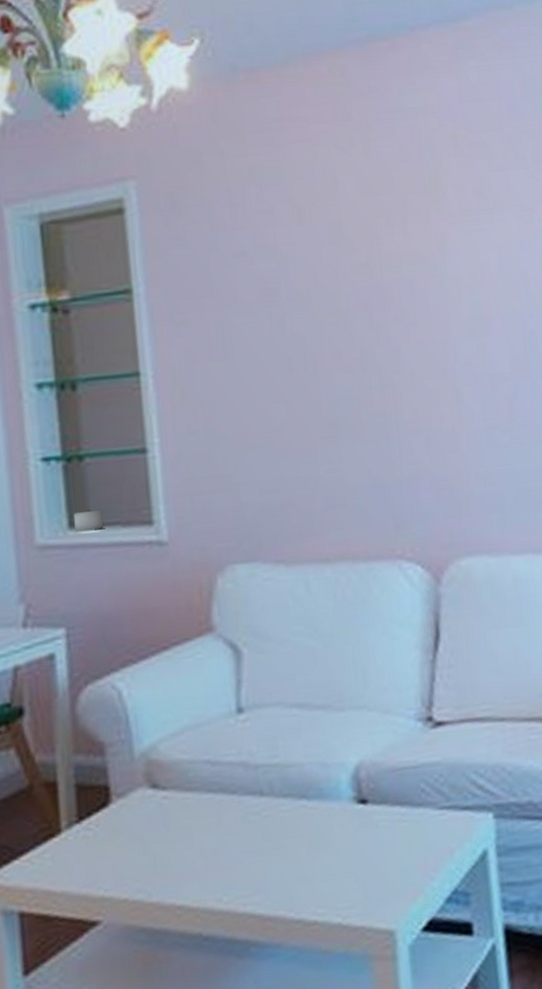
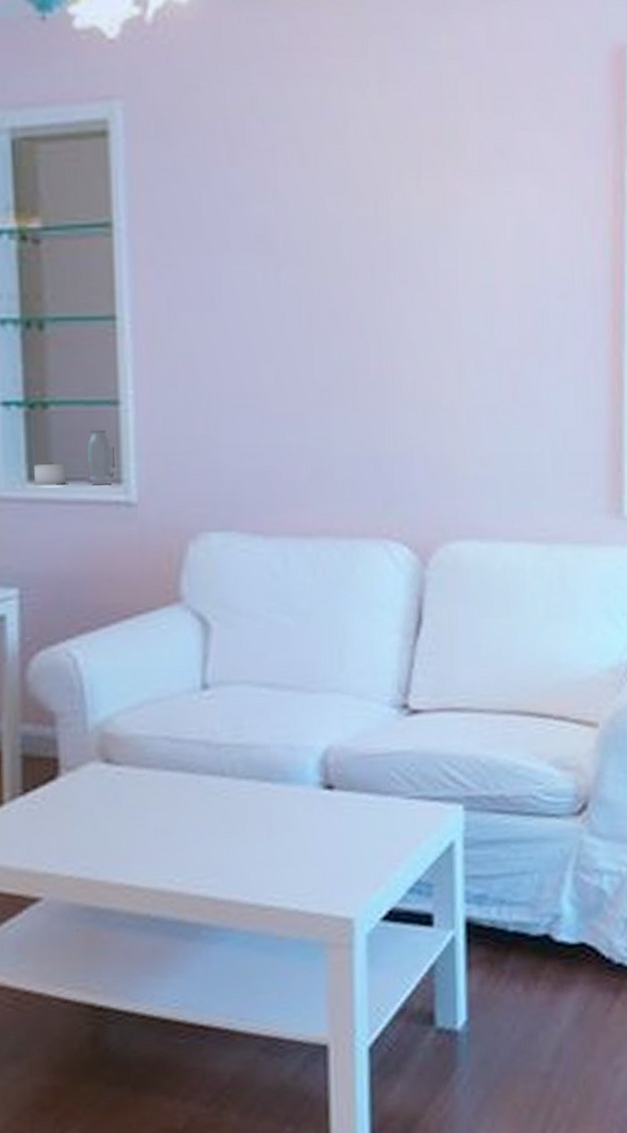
vase: none [119,477,144,528] -> present [86,431,113,485]

